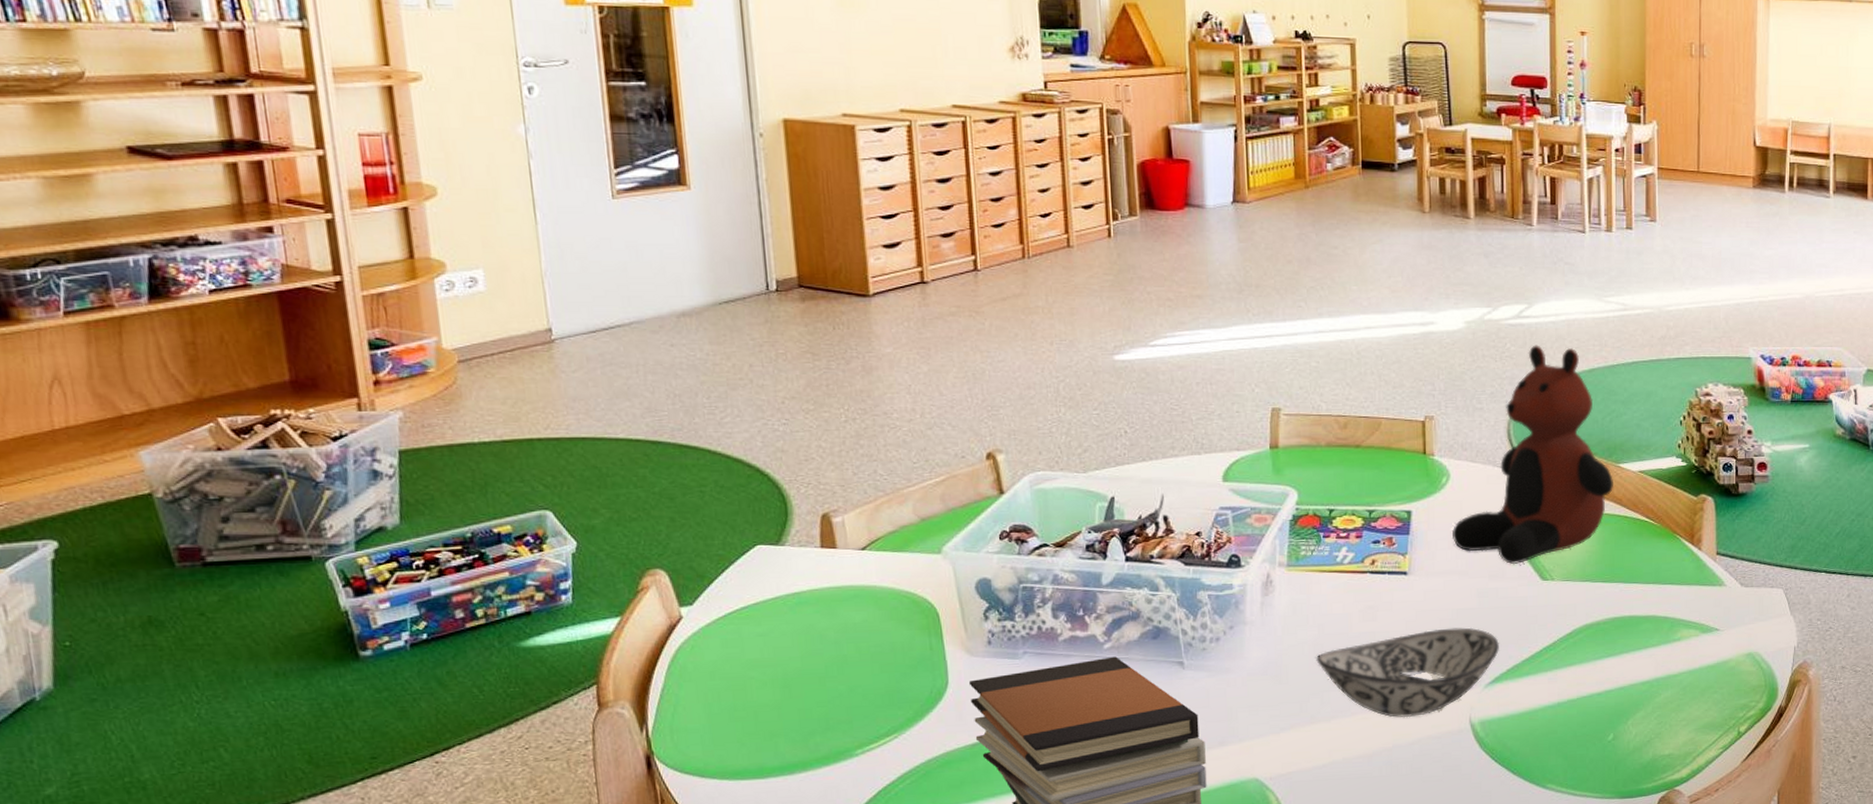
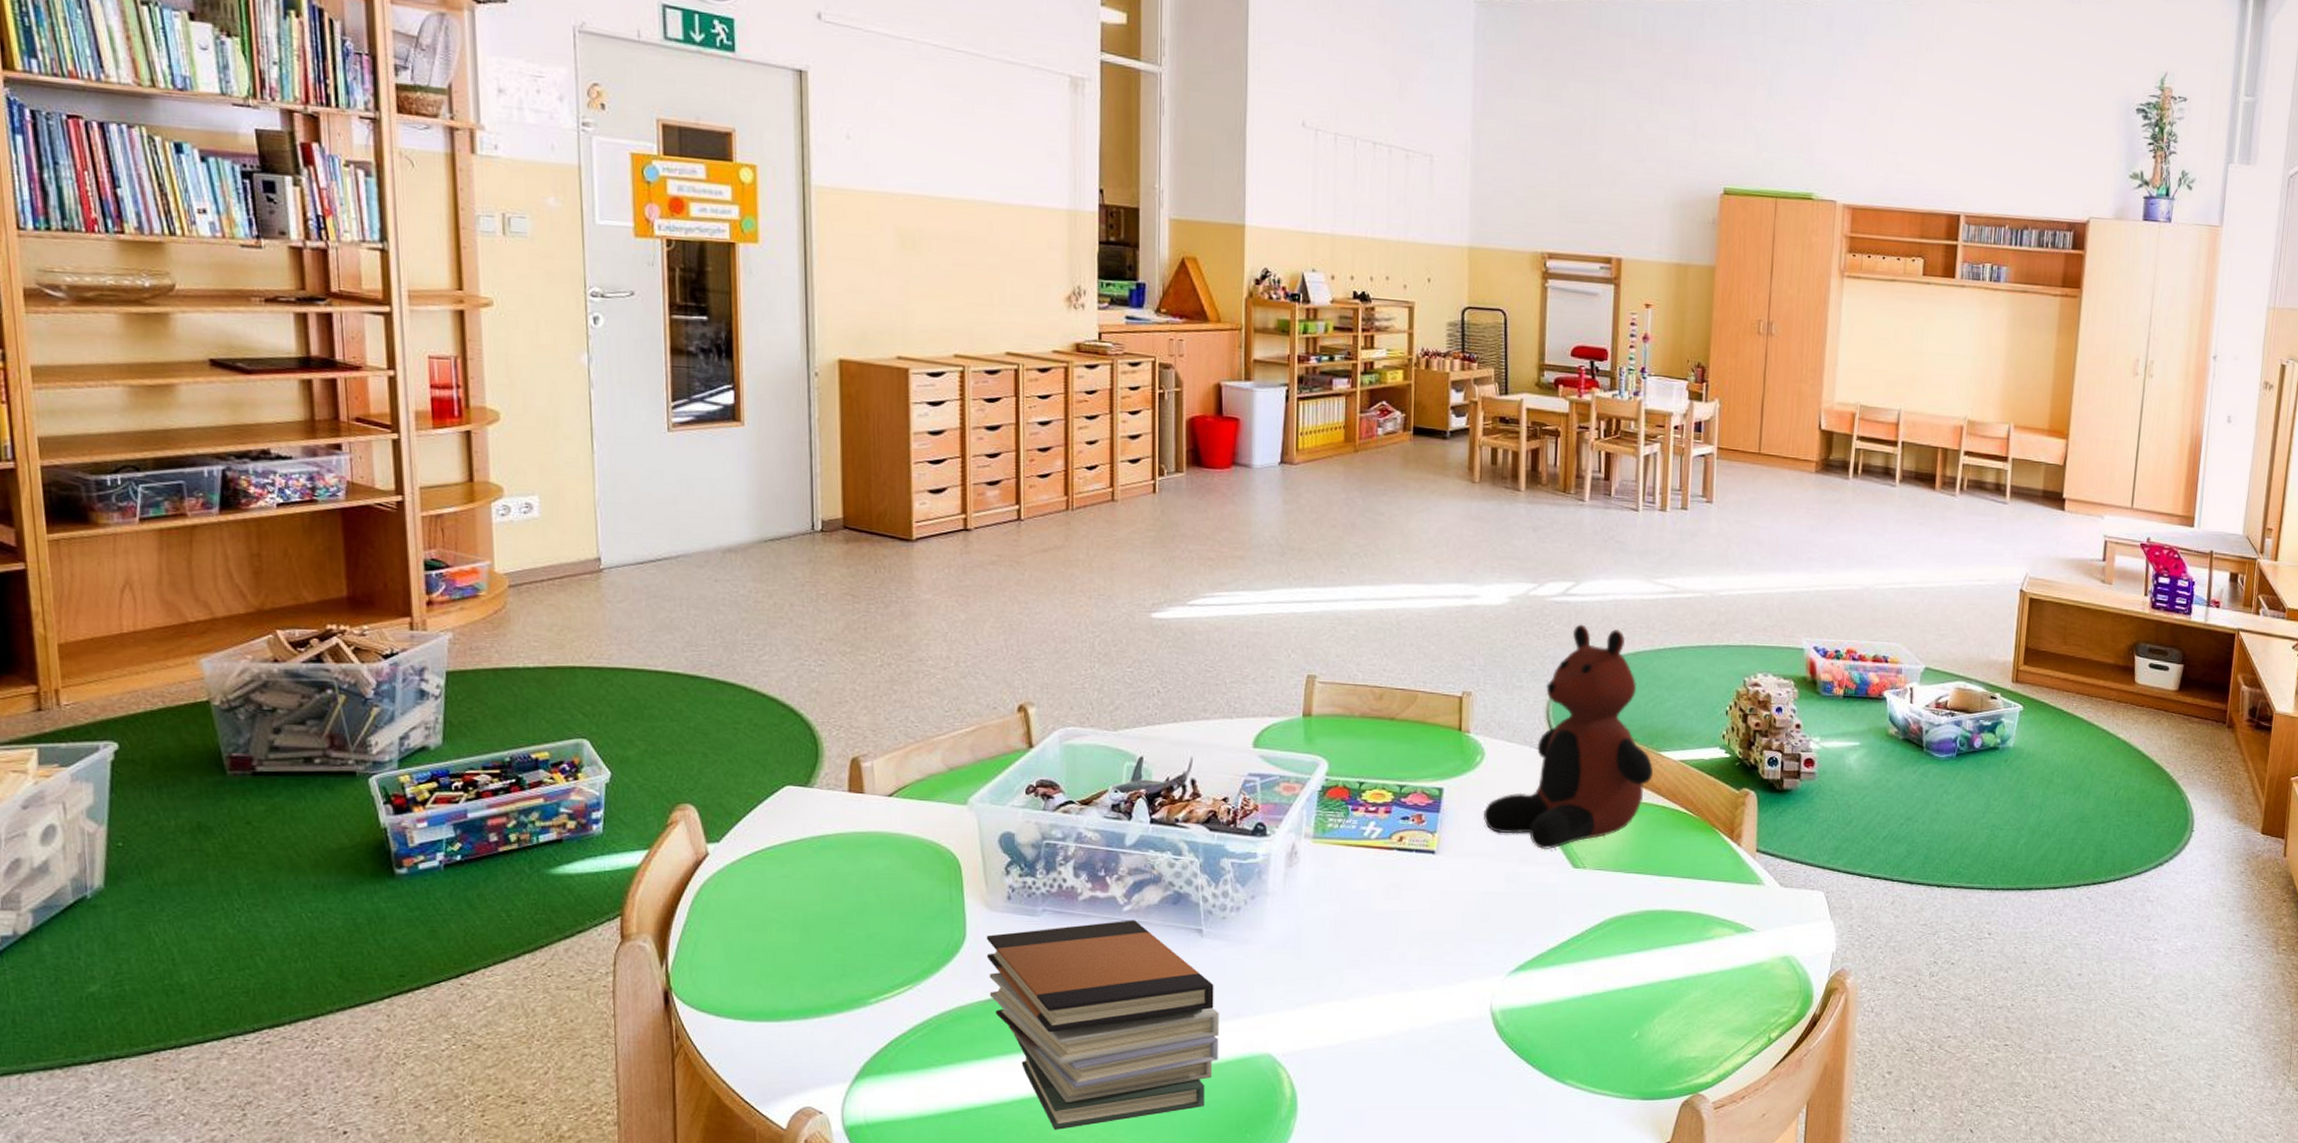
decorative bowl: present [1316,627,1499,718] -> none [1337,911,1525,1002]

